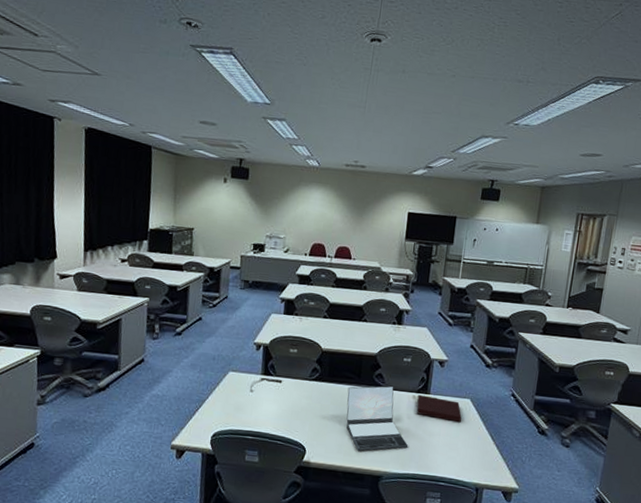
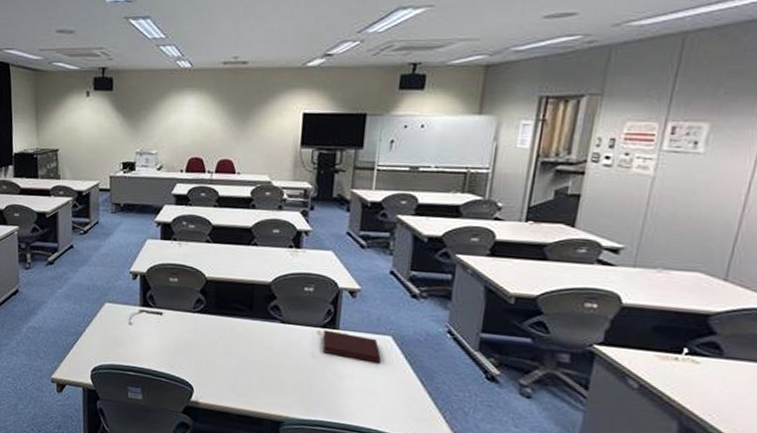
laptop: present [346,386,408,451] -> none [238,319,314,393]

